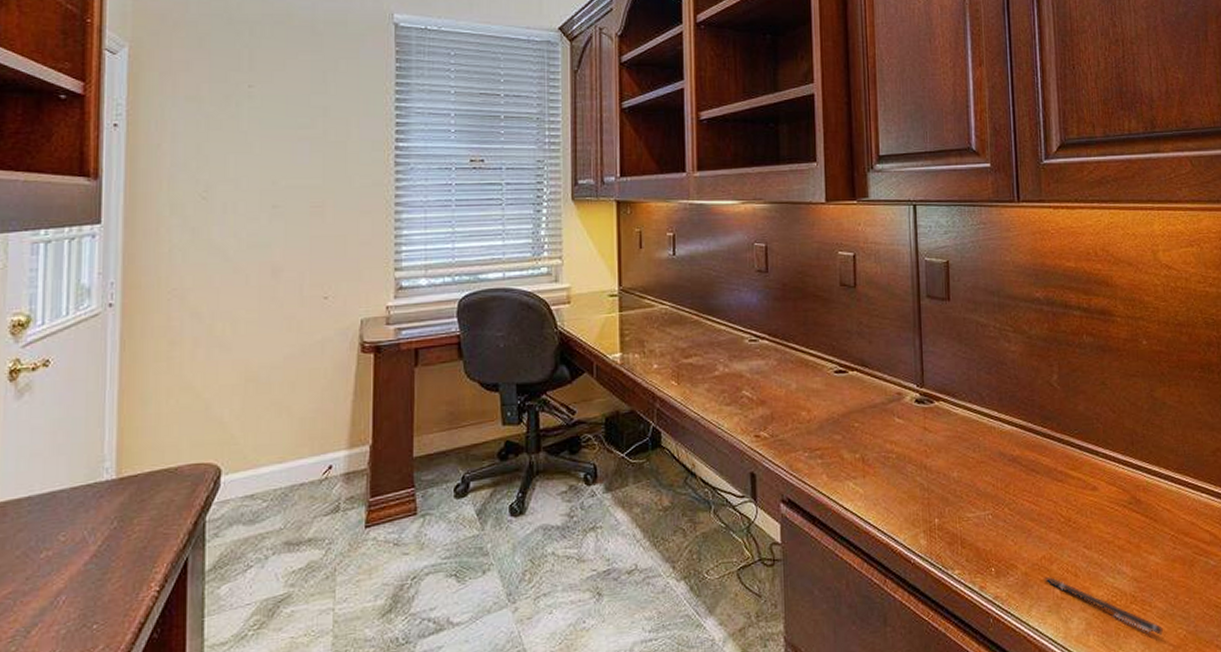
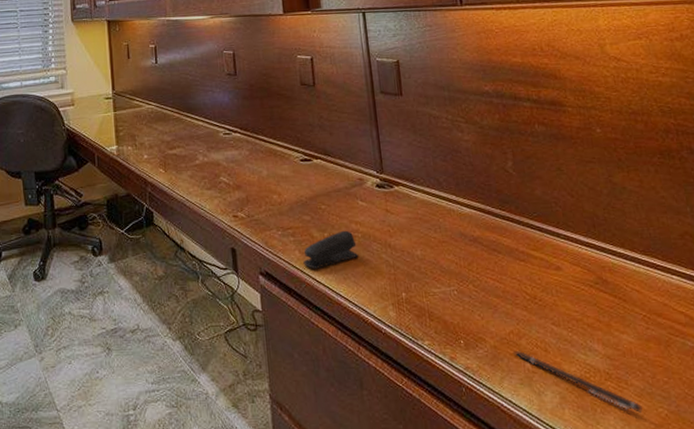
stapler: none [831,450,892,495] -> present [303,230,359,269]

